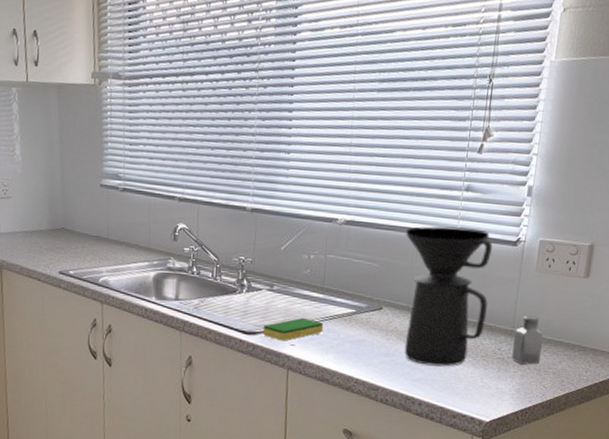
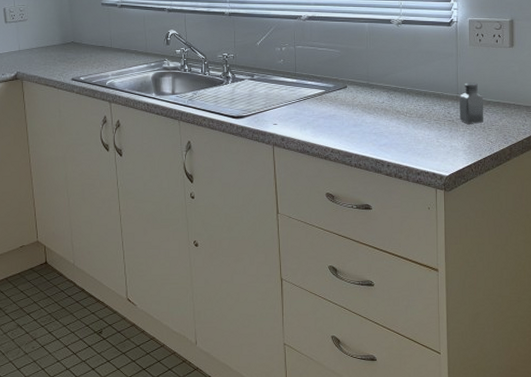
dish sponge: present [263,317,324,341] -> none [248,100,300,122]
coffee maker: present [404,226,493,367] -> none [358,15,434,132]

